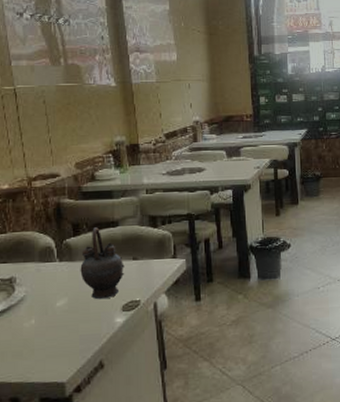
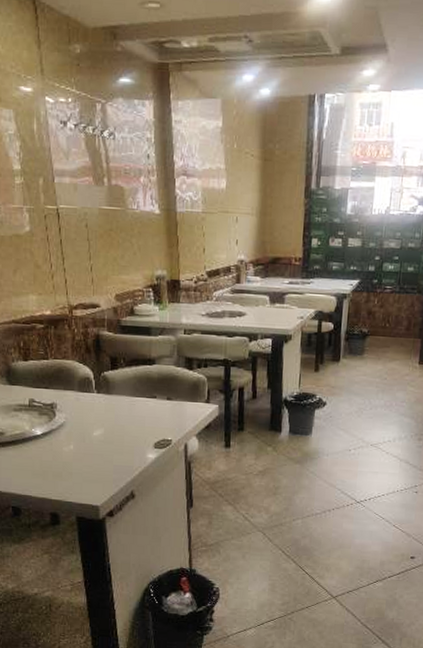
teapot: present [80,227,125,300] -> none [116,363,159,435]

